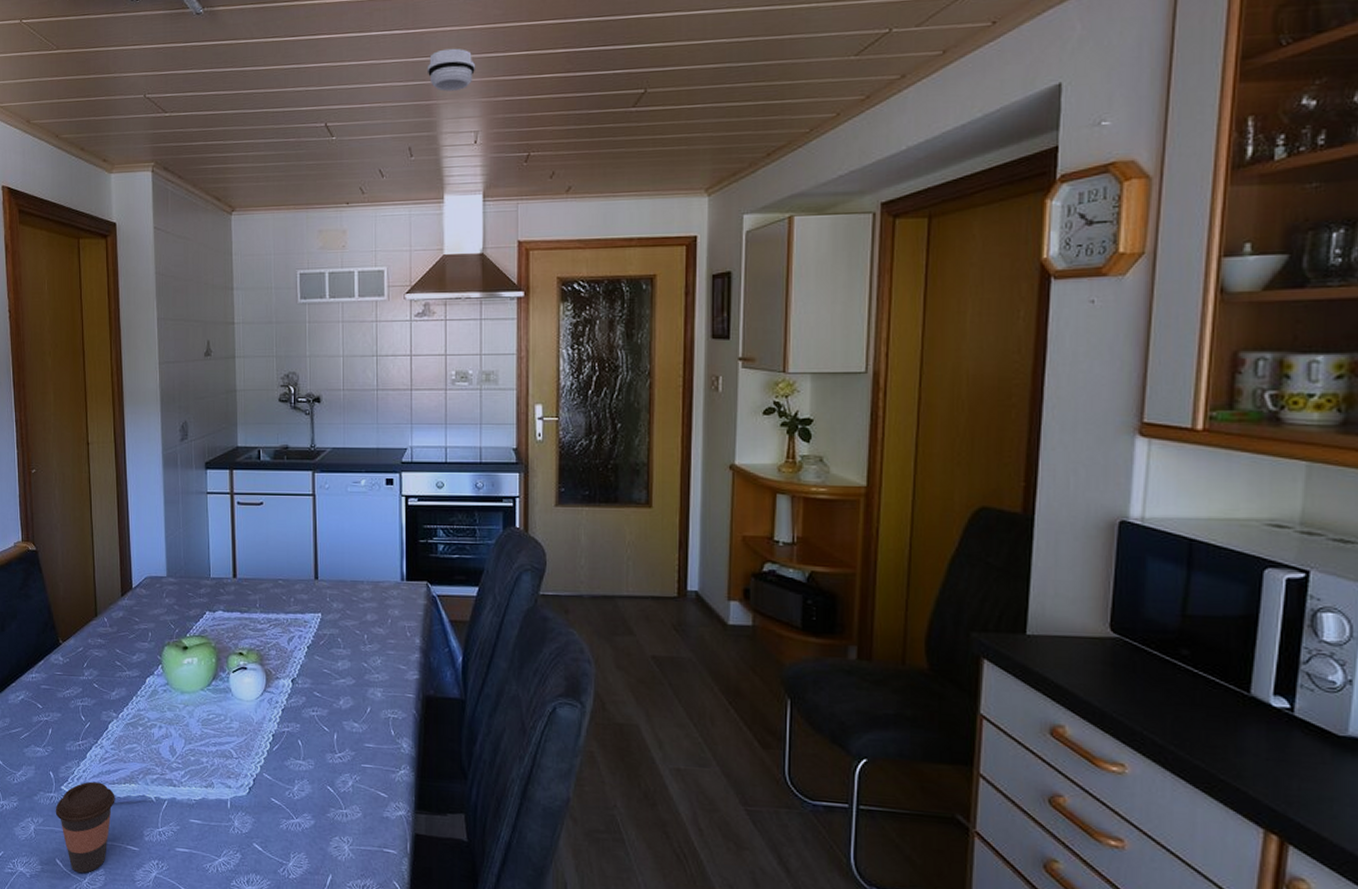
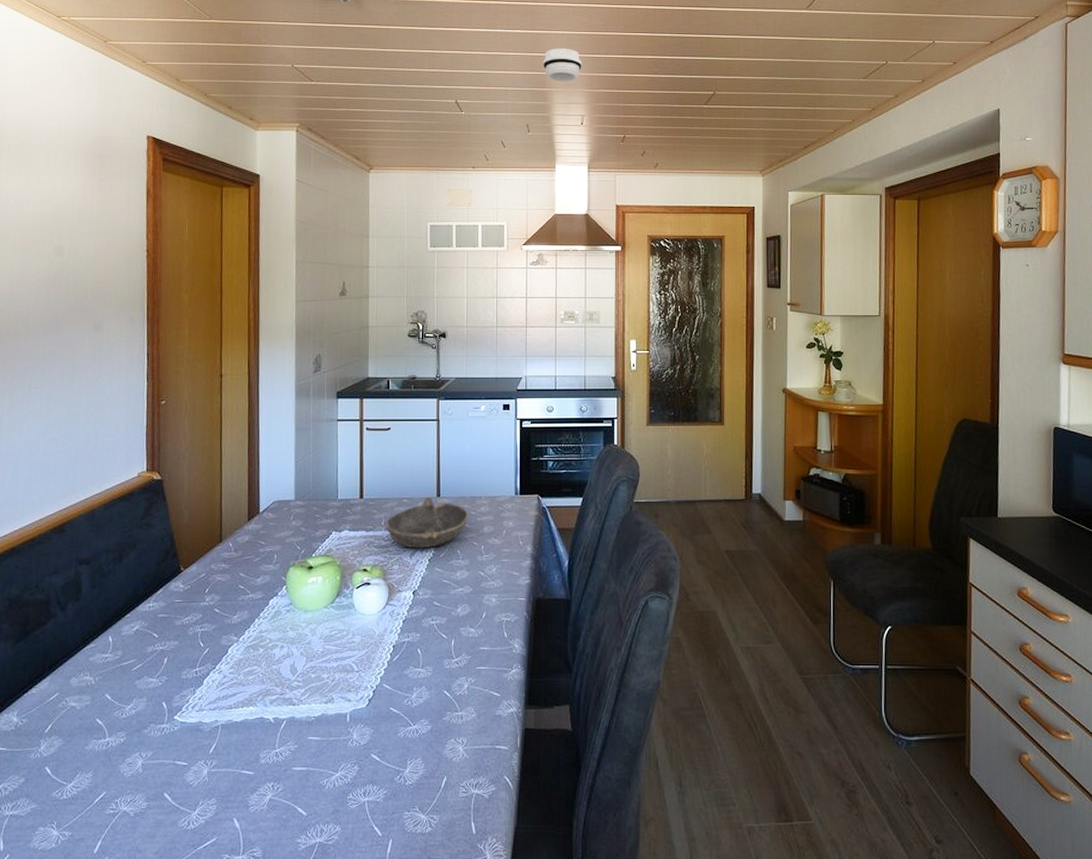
coffee cup: present [55,781,115,874] -> none [166,708,232,805]
bowl: none [261,578,350,635] -> present [386,496,469,549]

